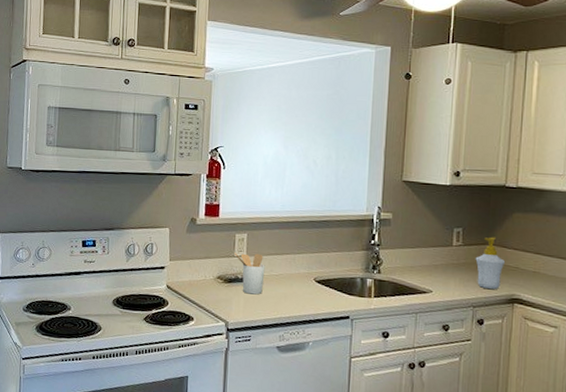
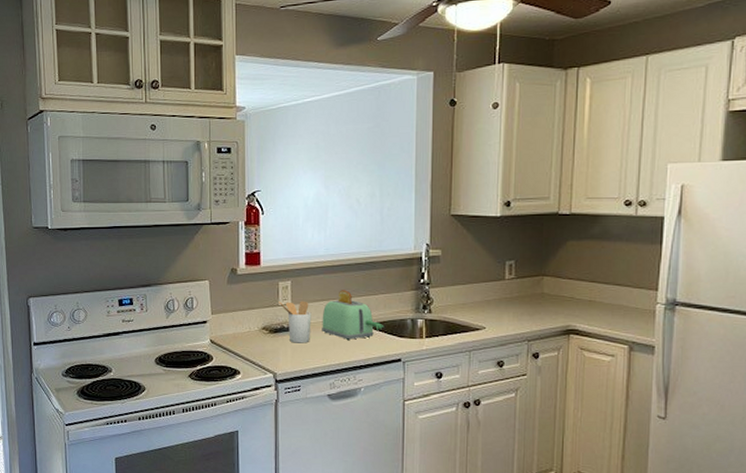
toaster: none [274,245,335,295] -> present [322,290,385,341]
soap bottle: present [475,236,506,290] -> none [529,267,561,322]

